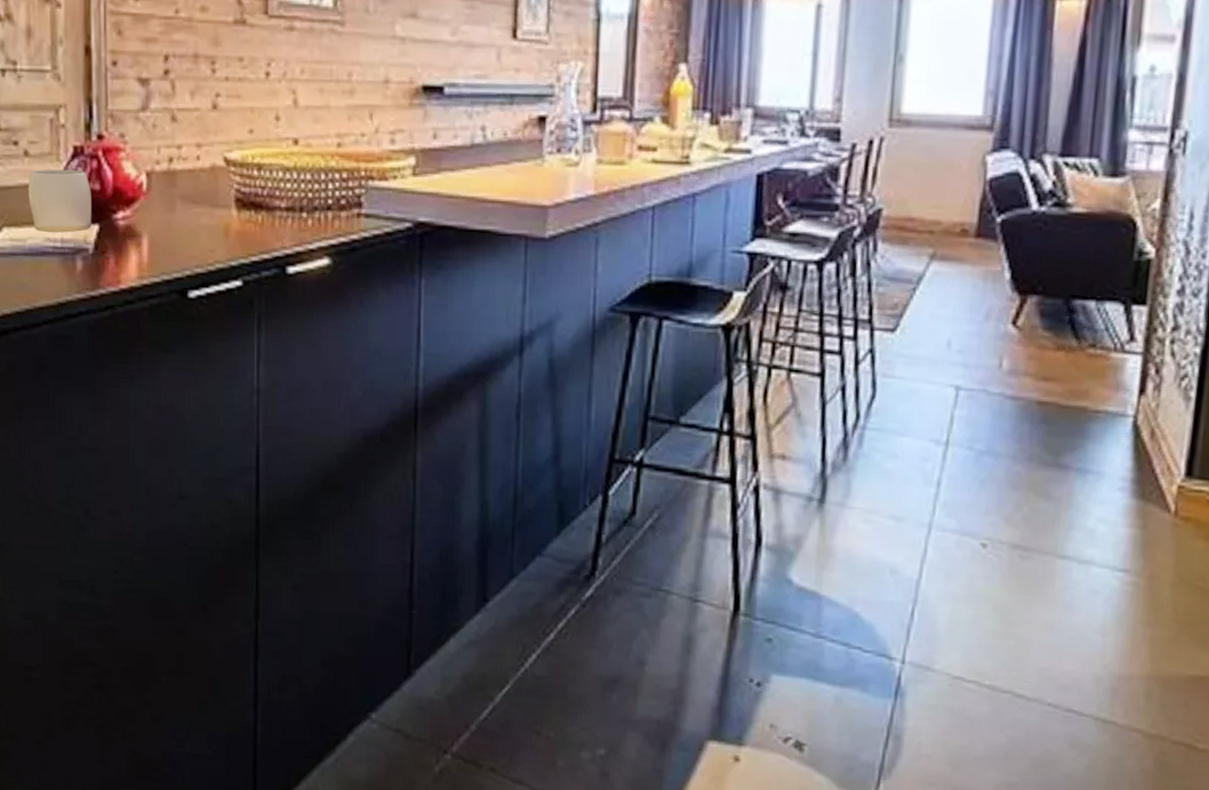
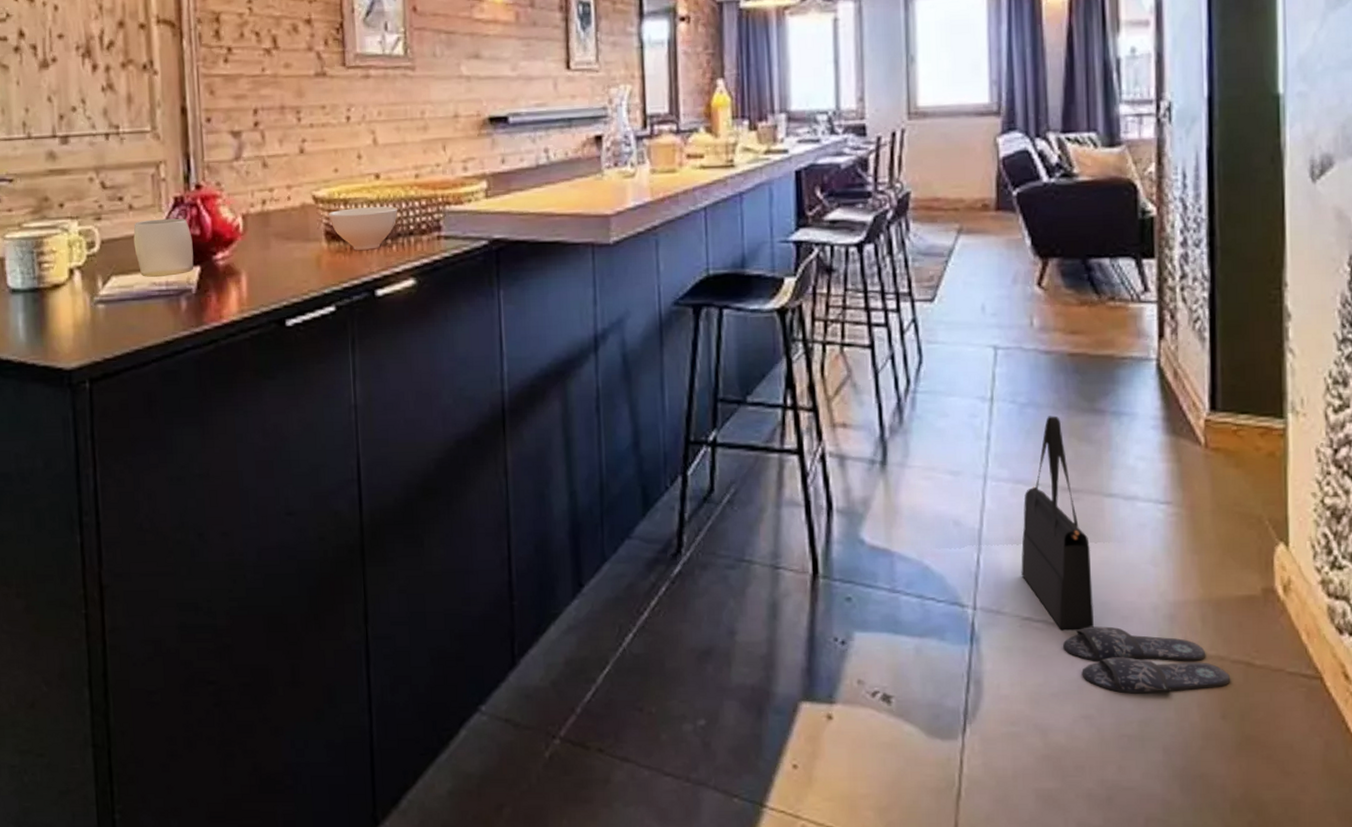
bowl: none [239,175,316,223] -> present [328,206,398,251]
tote bag: none [957,467,1035,694] -> present [1021,416,1094,631]
slippers: none [993,692,1168,767] -> present [1063,626,1230,694]

